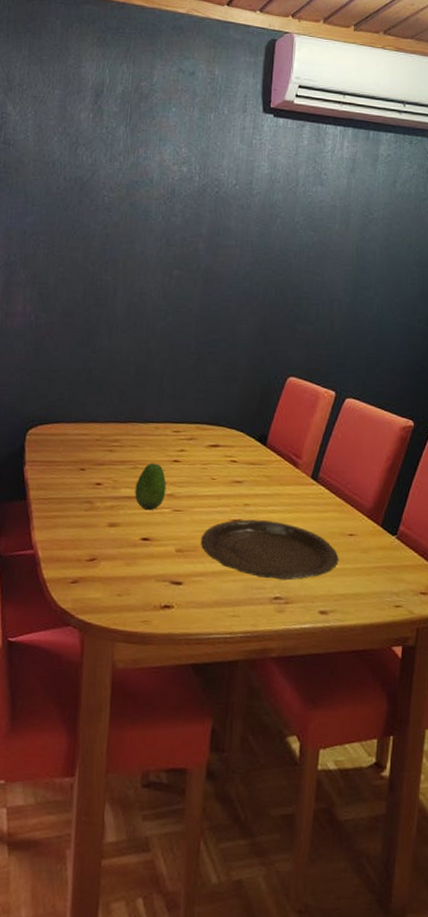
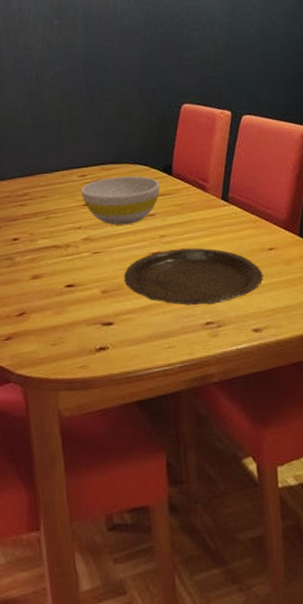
fruit: present [134,463,167,510] -> none [51,210,83,257]
bowl: none [172,437,253,488] -> present [81,175,161,225]

